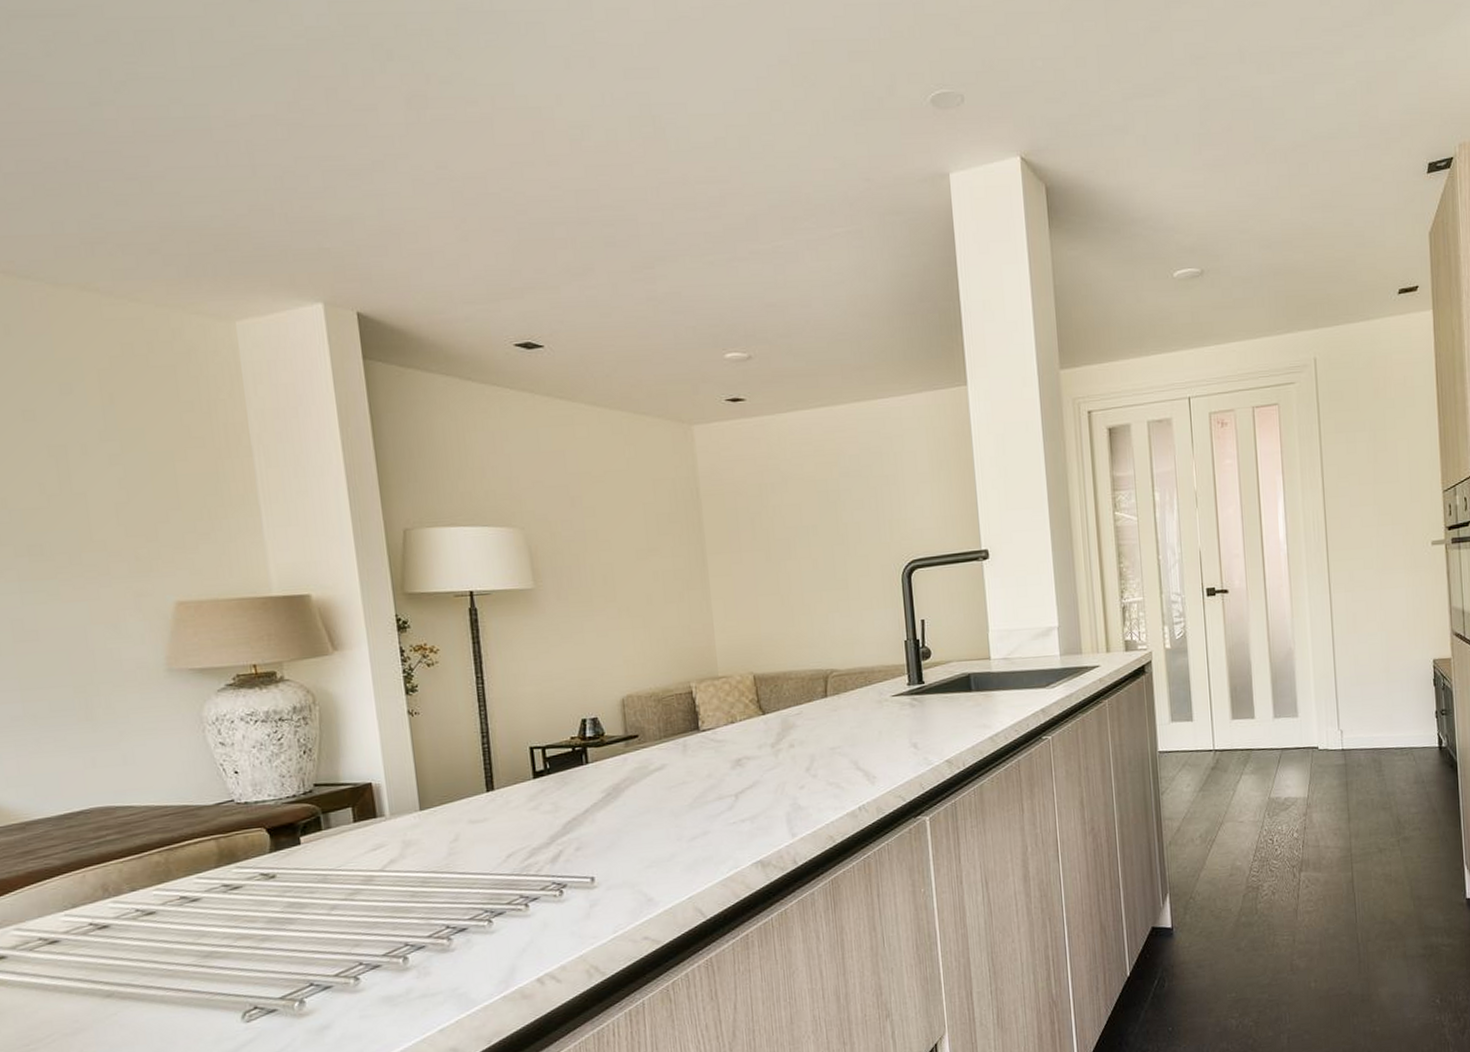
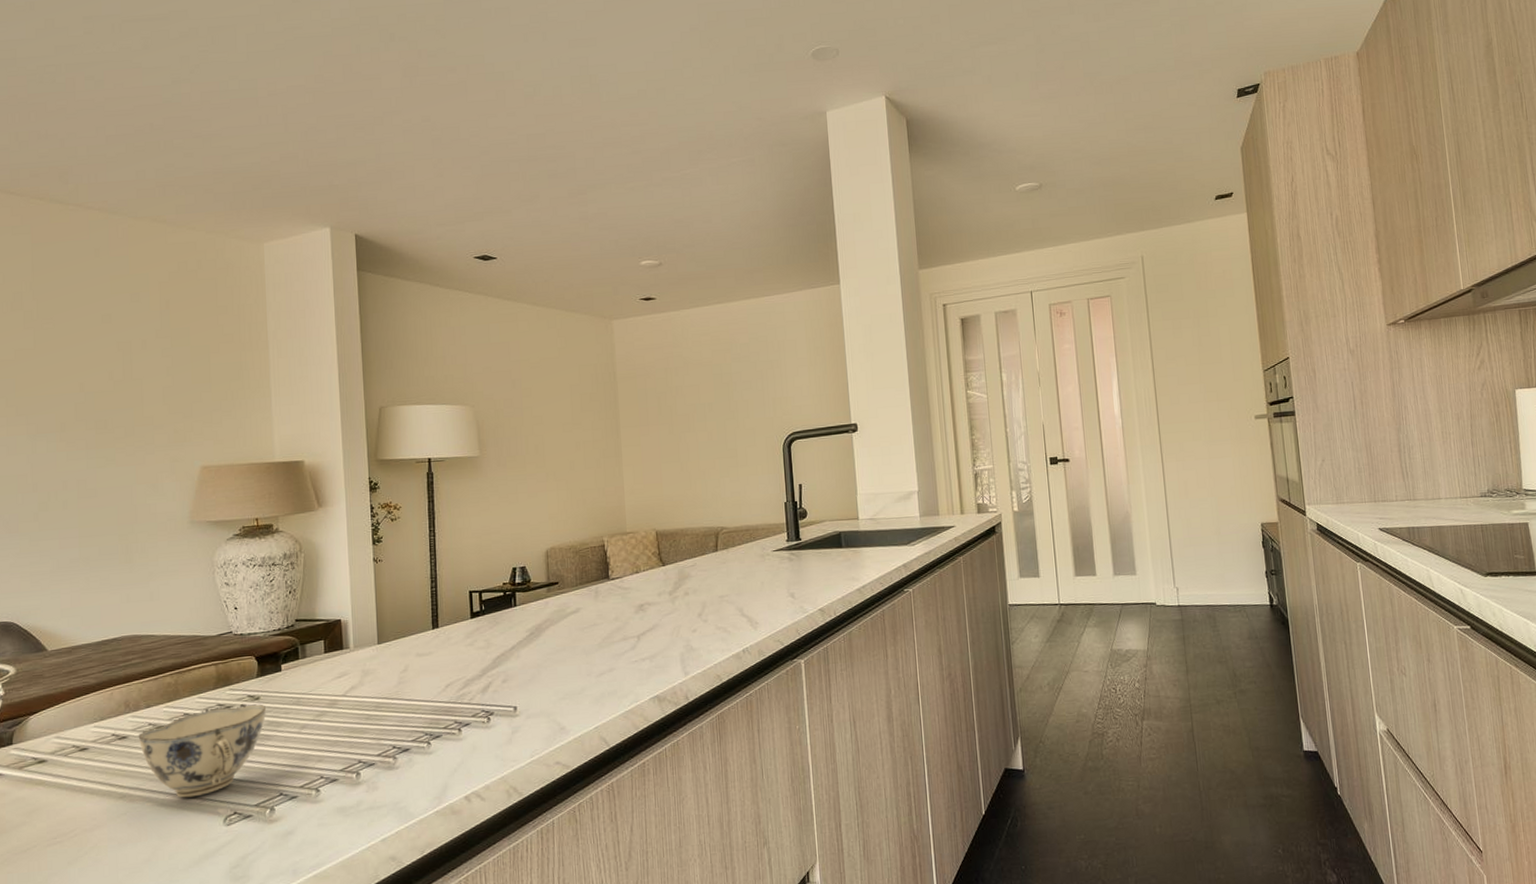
teacup: none [123,883,286,994] -> present [138,704,267,798]

